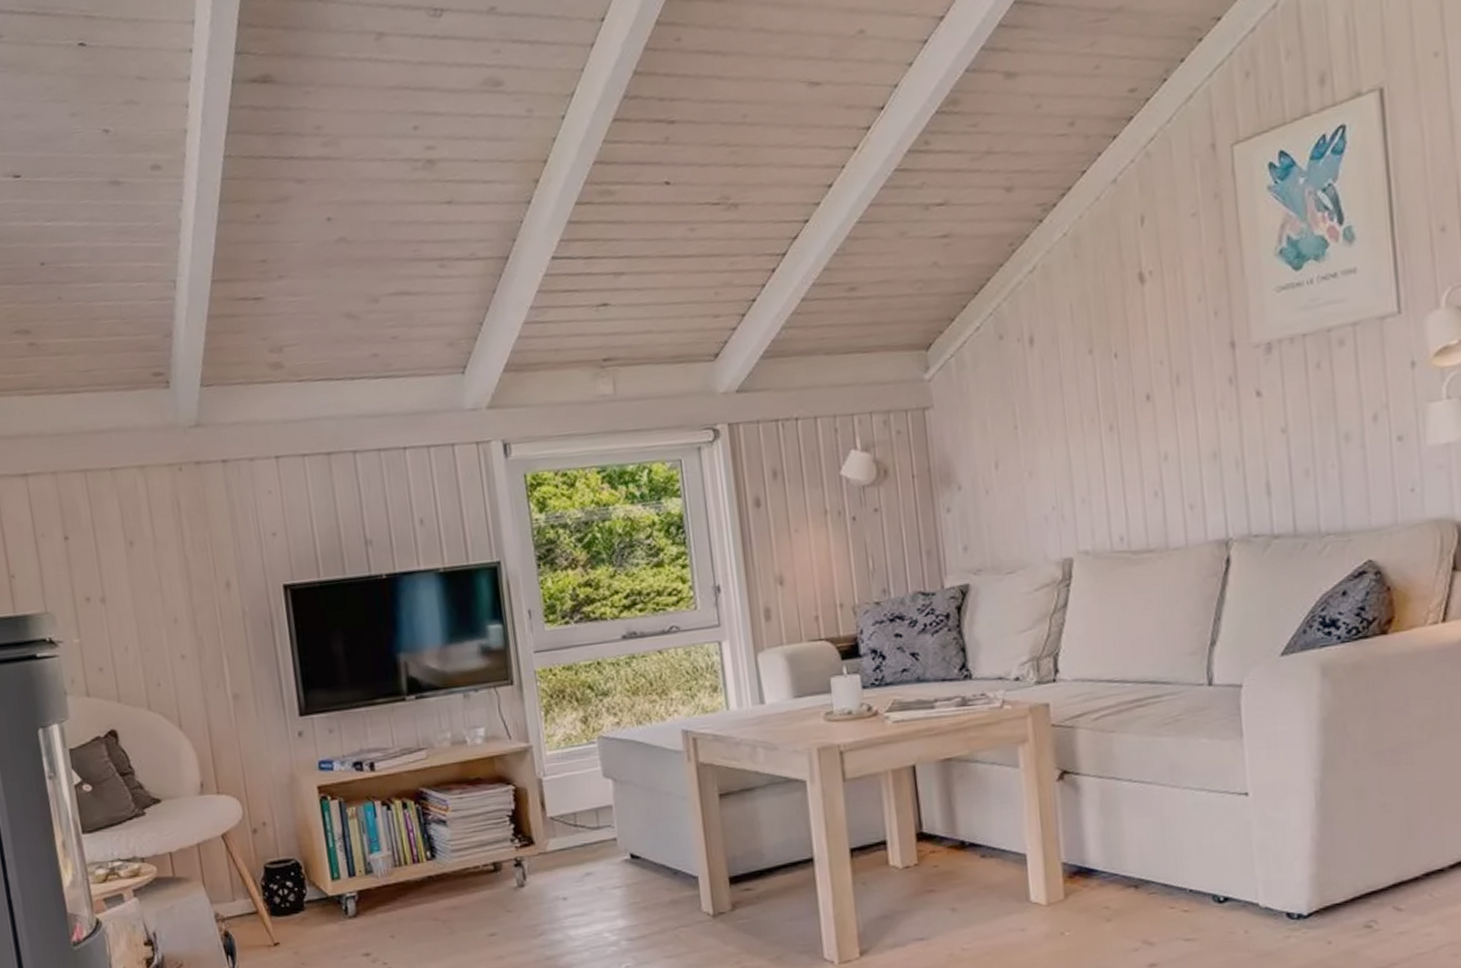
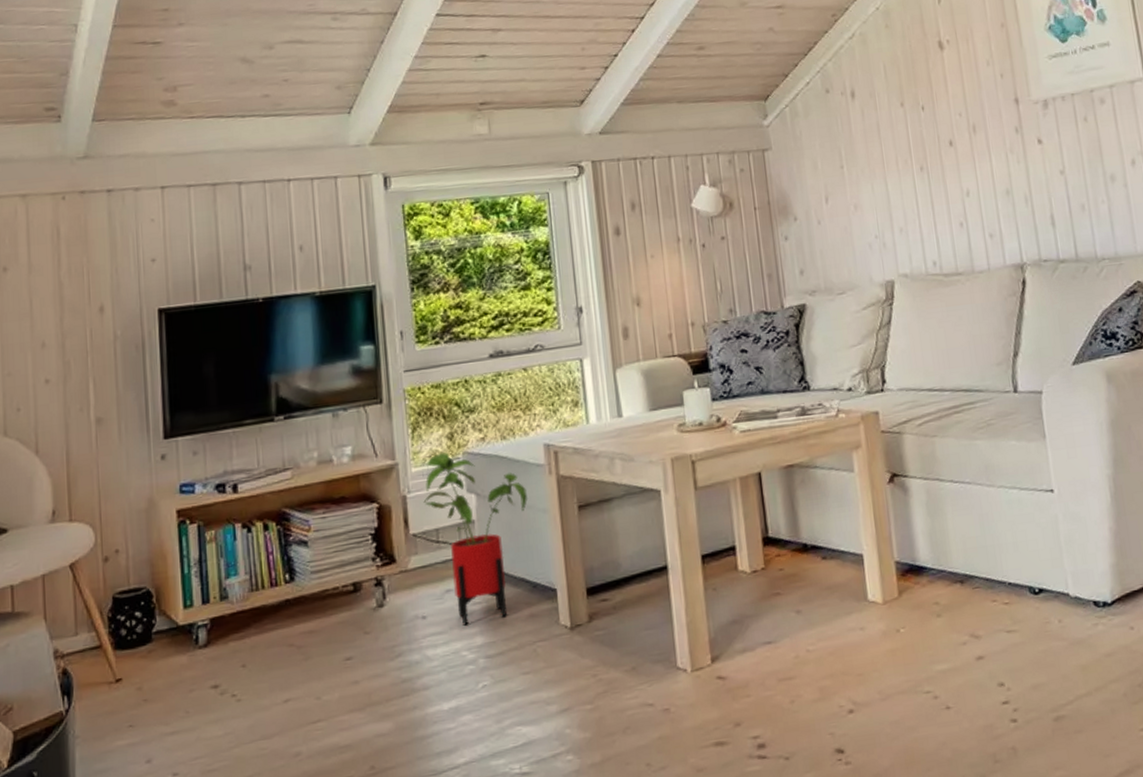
house plant: none [559,736,666,908] -> present [423,452,527,626]

